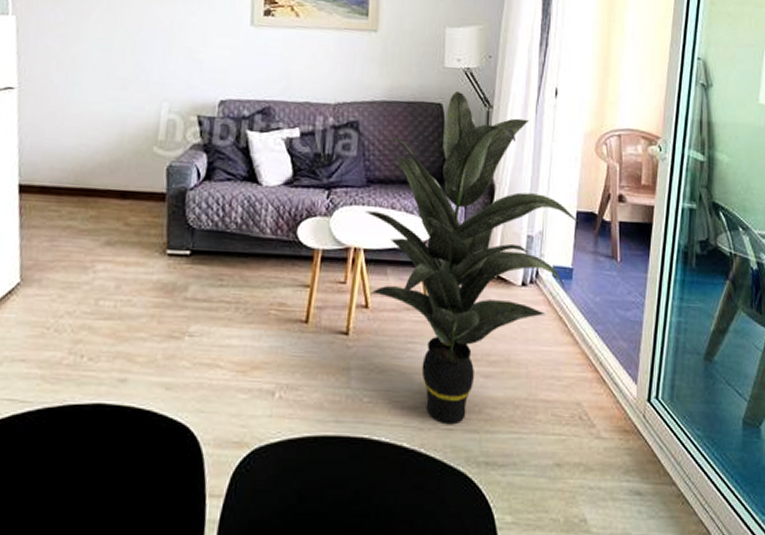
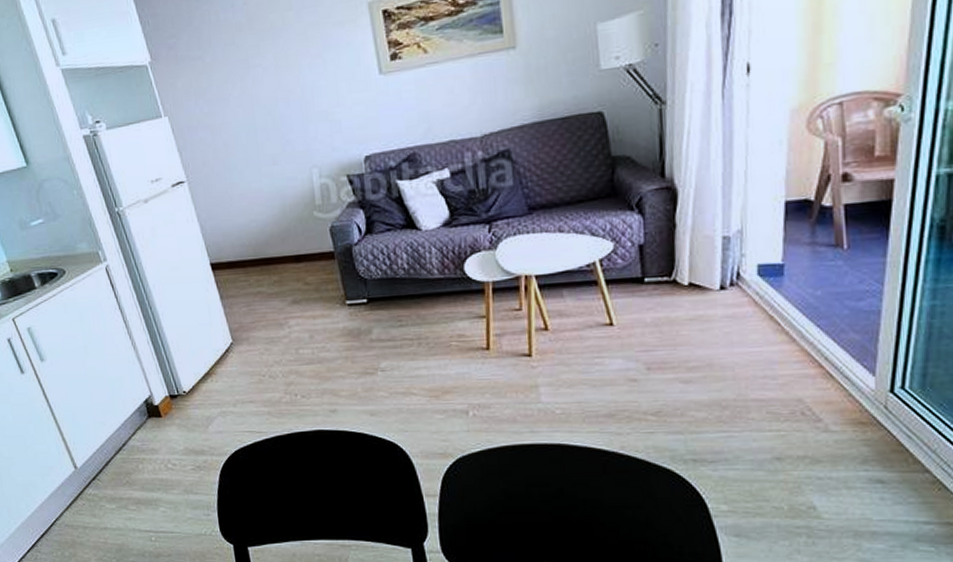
indoor plant: present [365,91,579,424] -> none [531,94,789,427]

